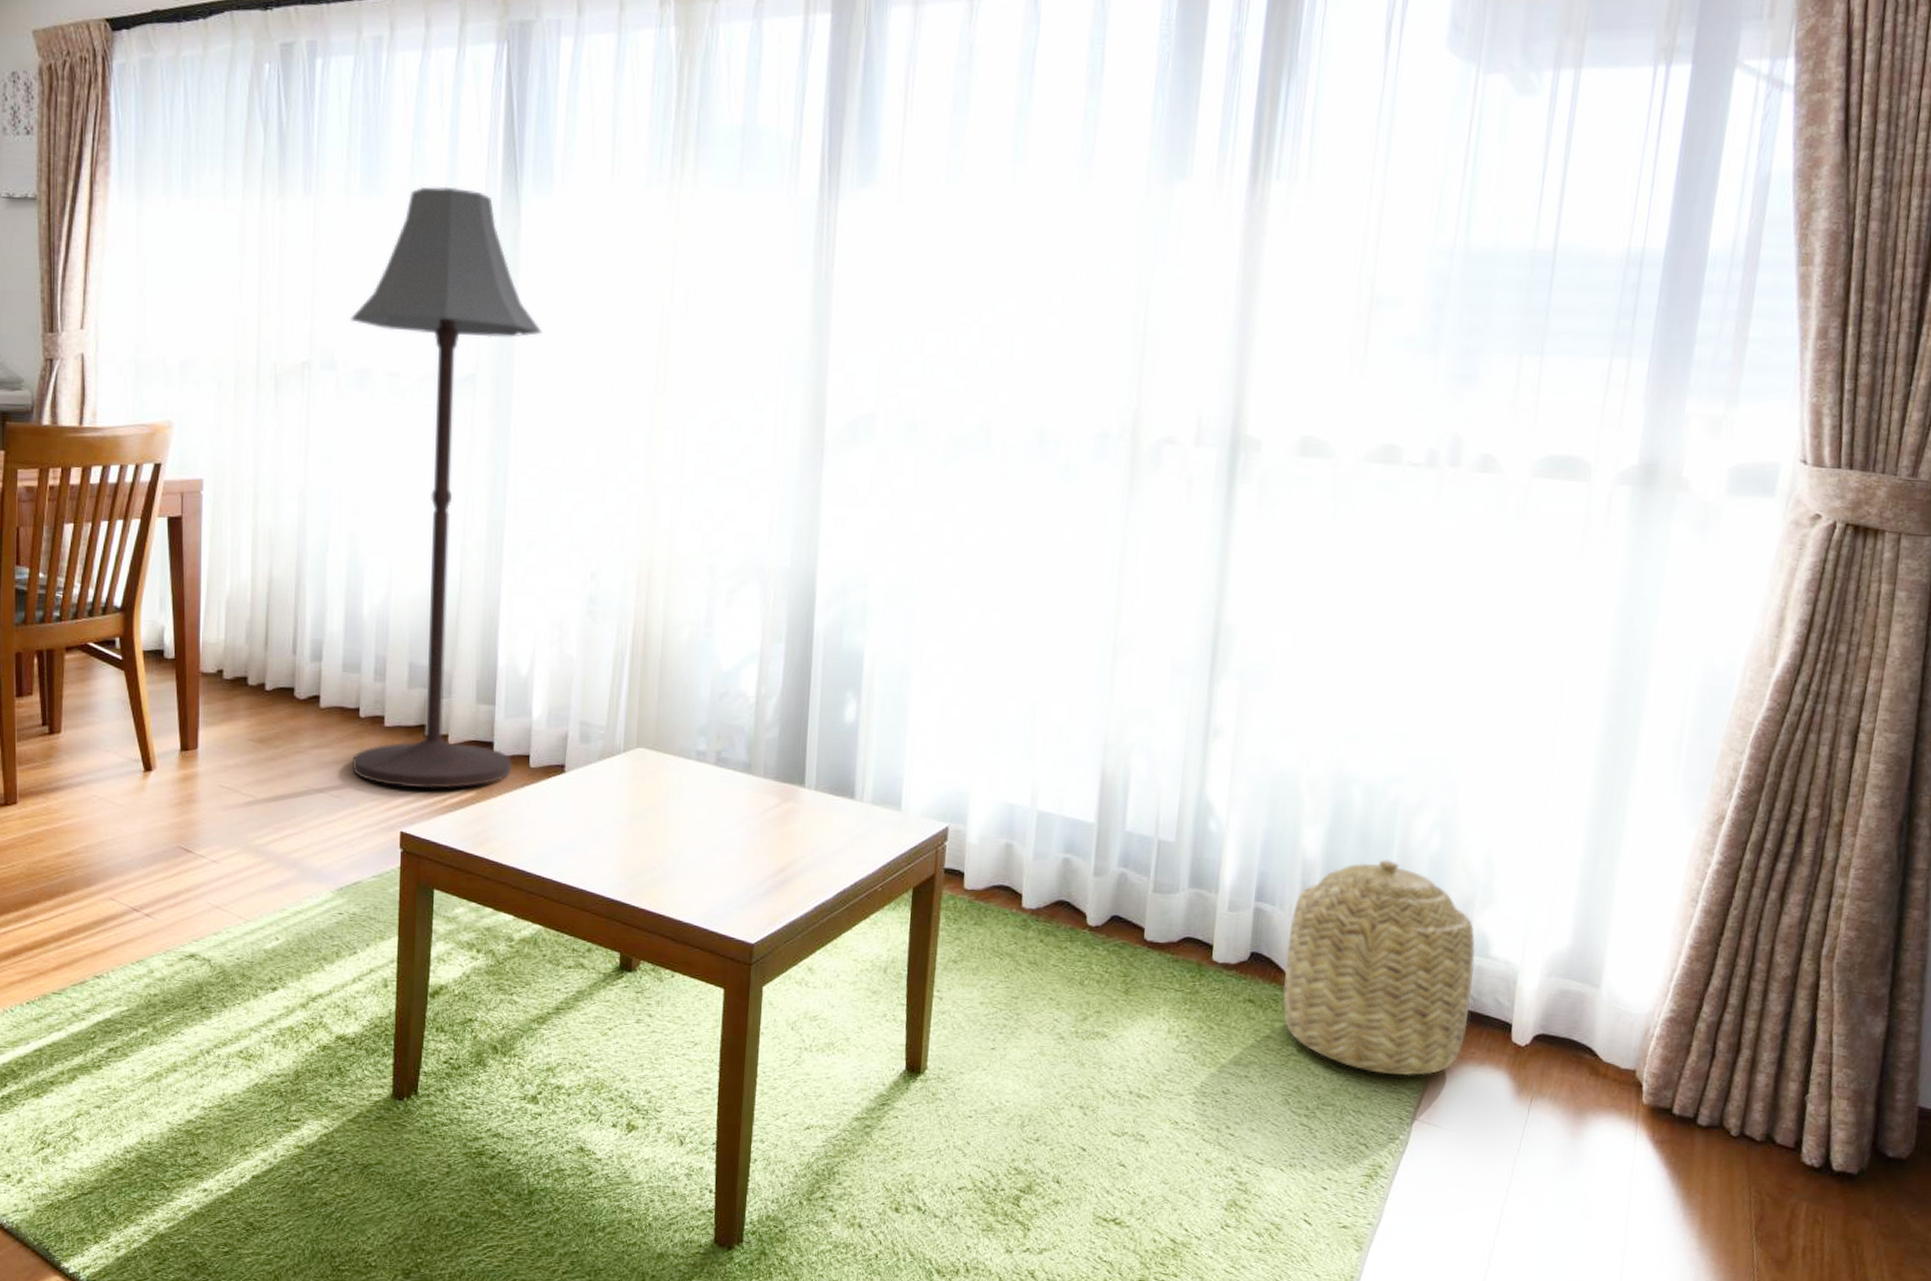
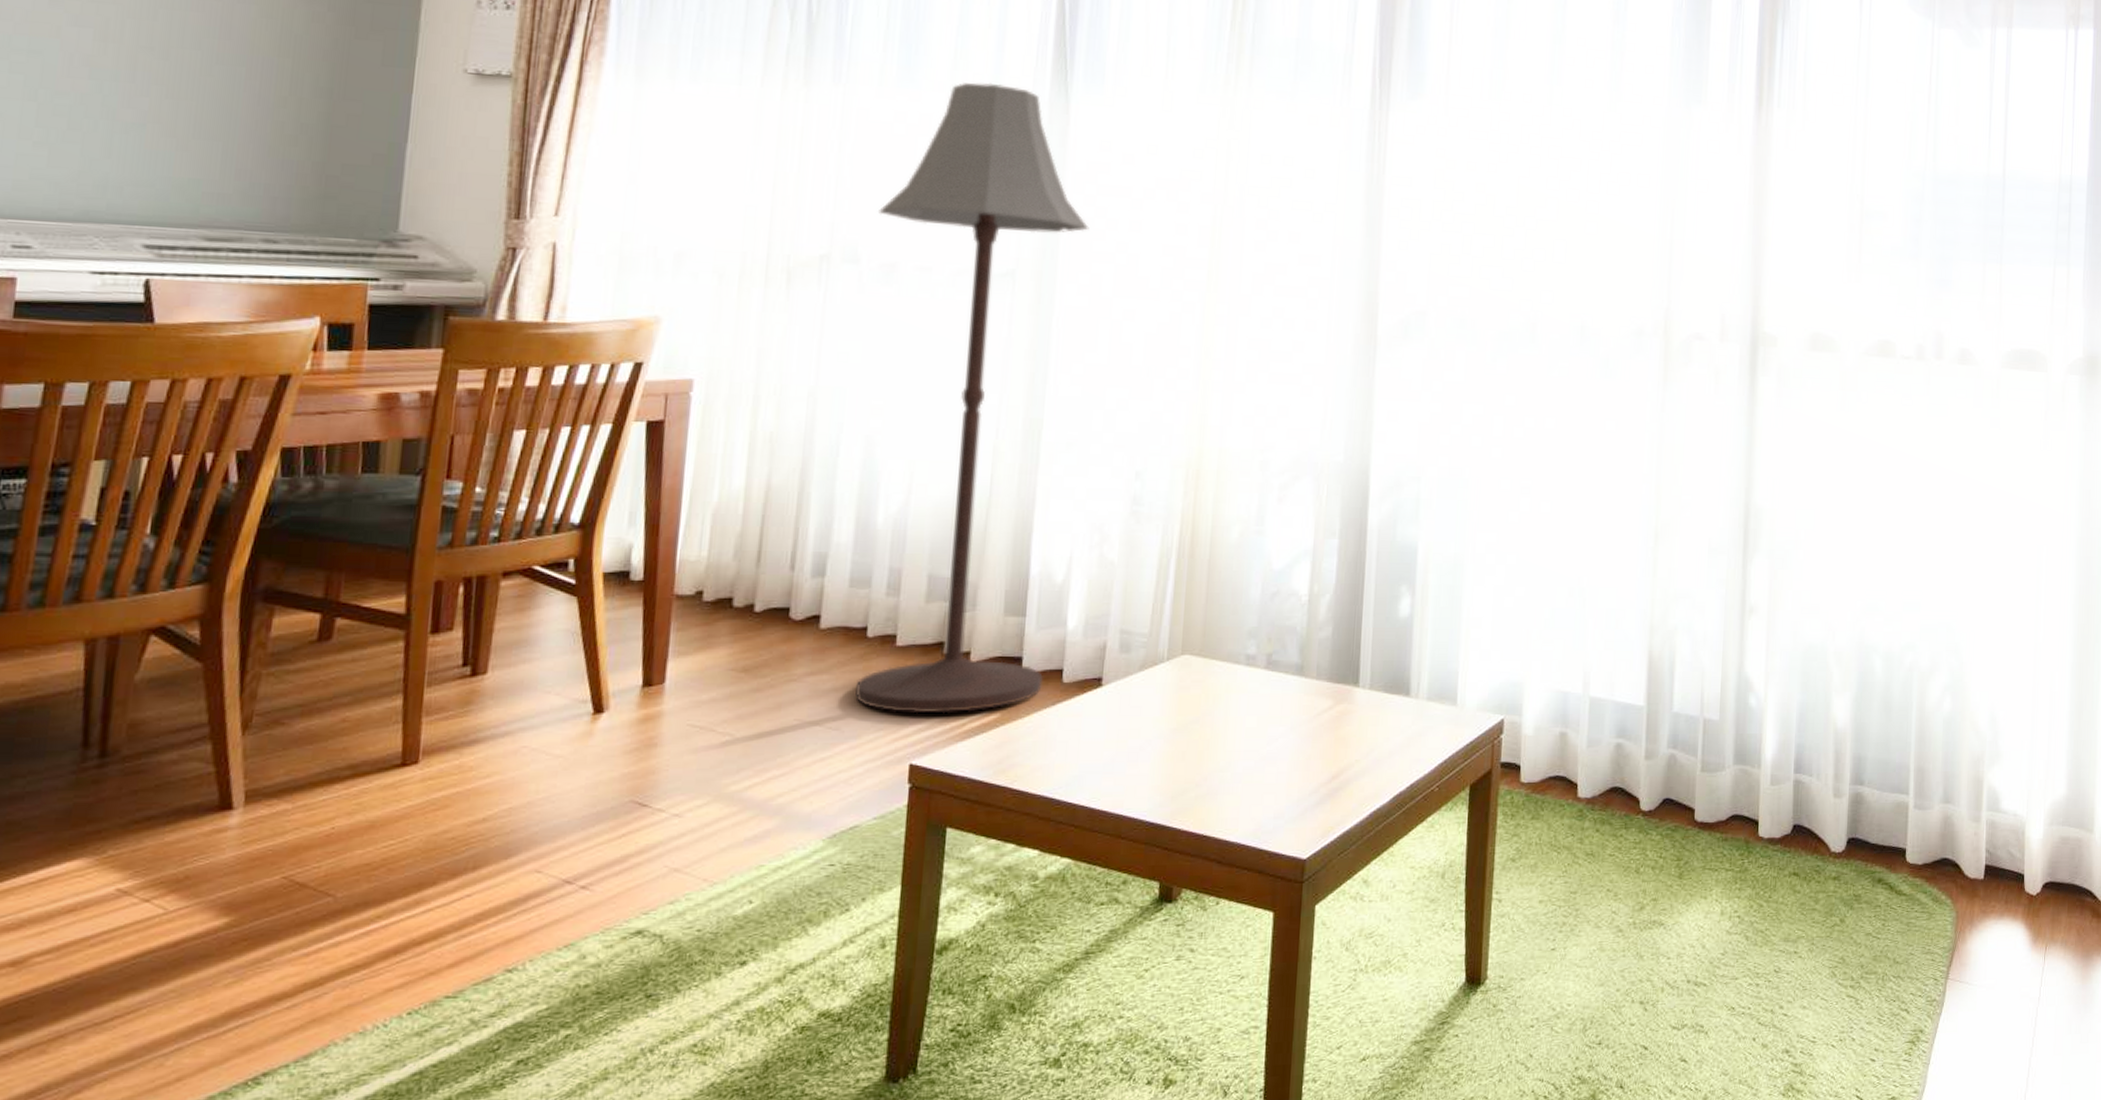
basket: present [1283,860,1476,1076] -> none [1824,724,1989,937]

